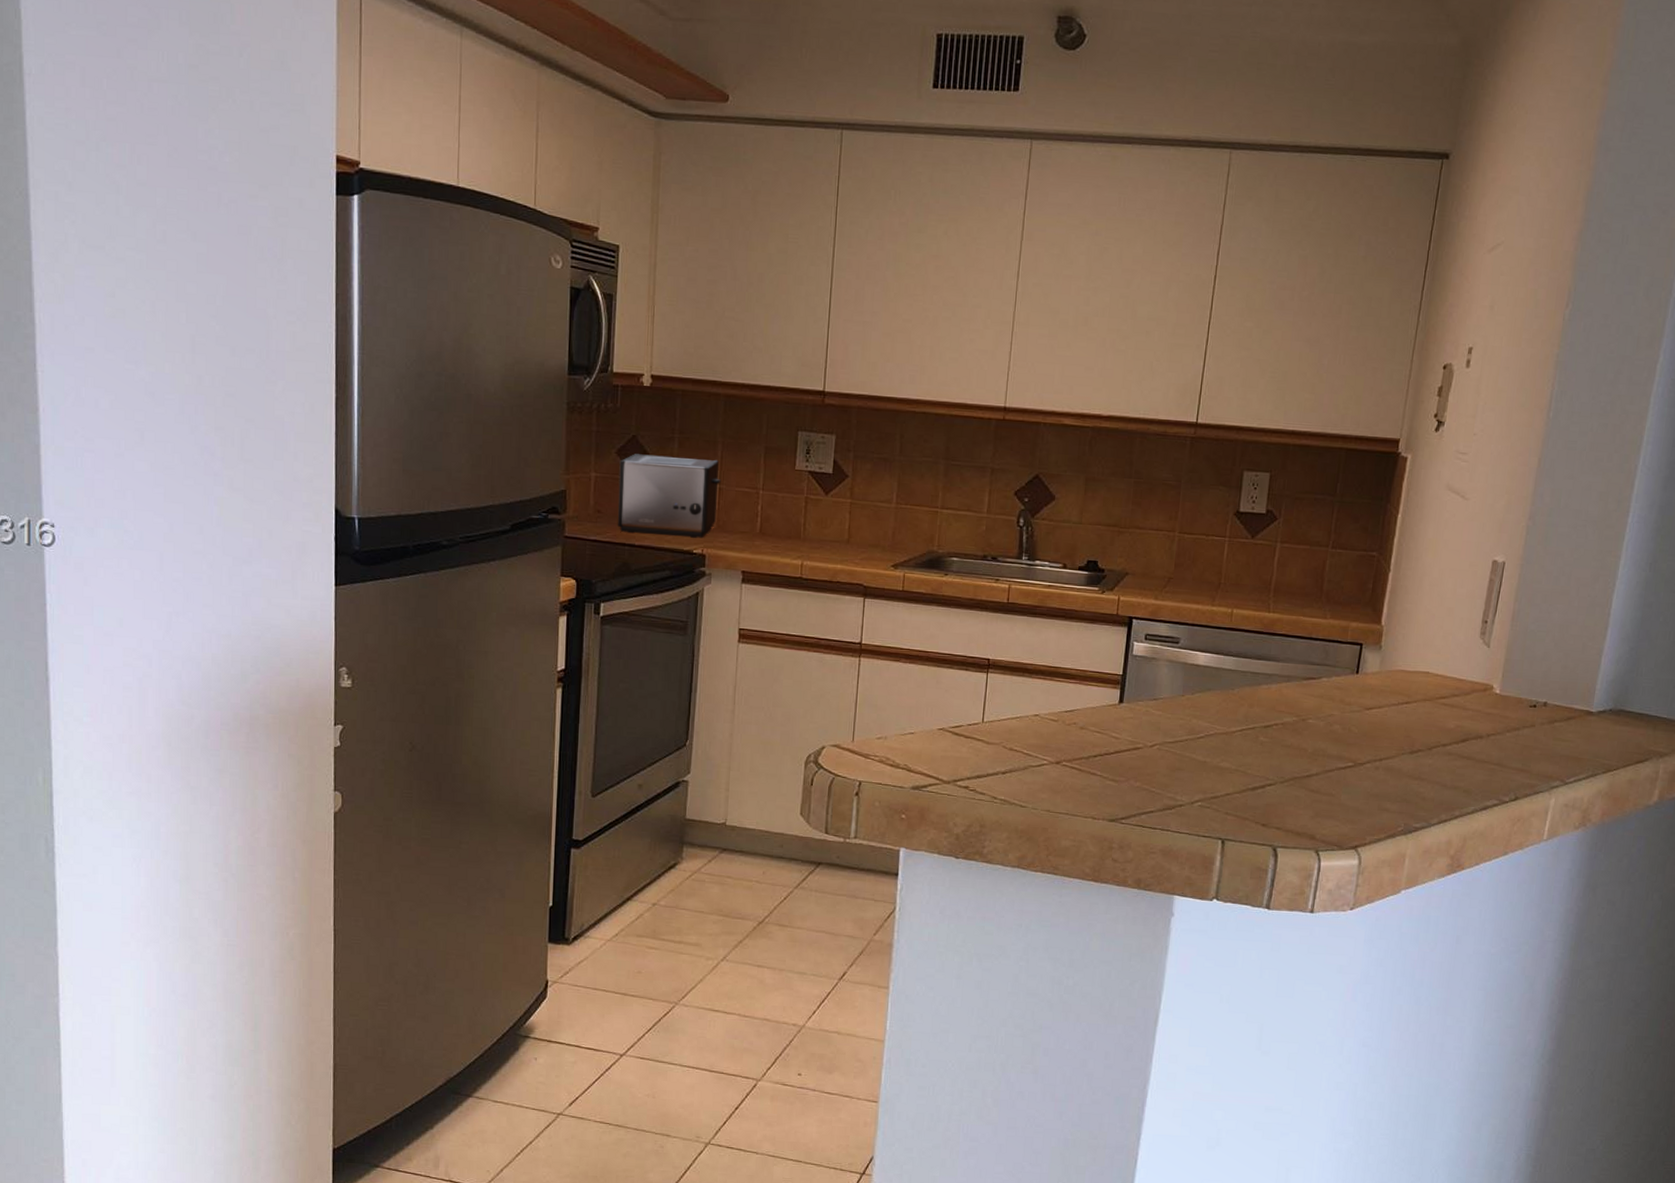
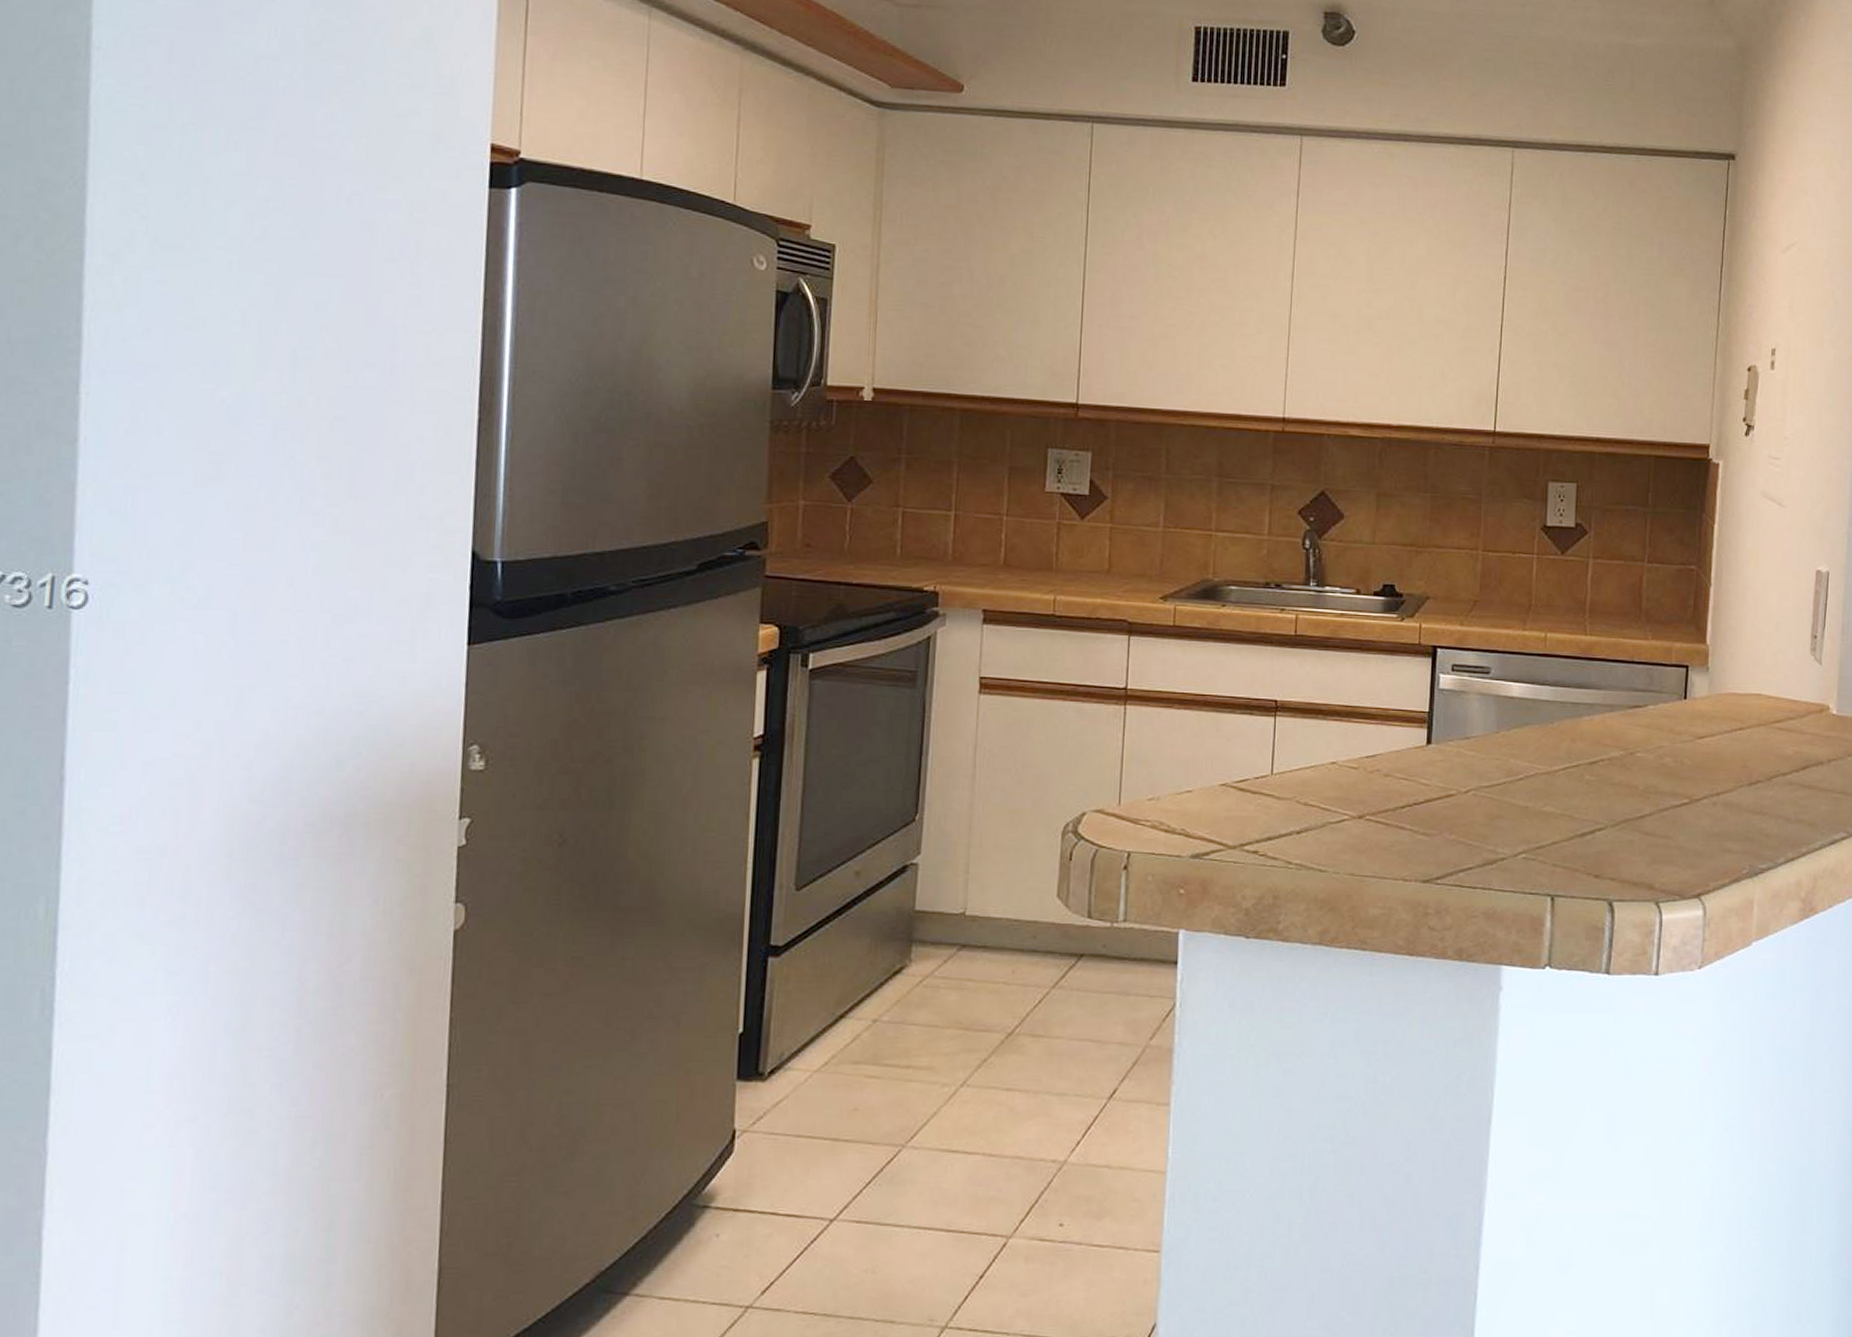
toaster: present [618,454,721,538] -> none [831,478,957,573]

